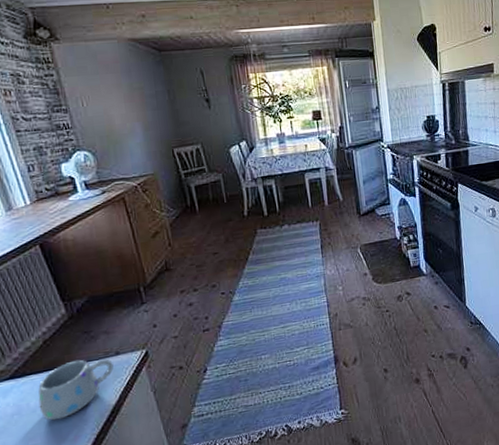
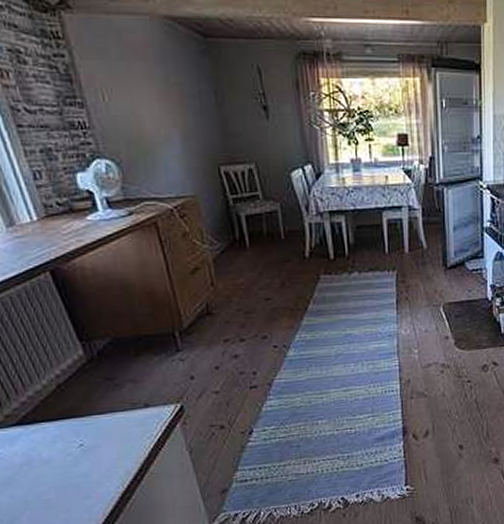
mug: present [38,359,114,421] -> none [51,409,142,475]

